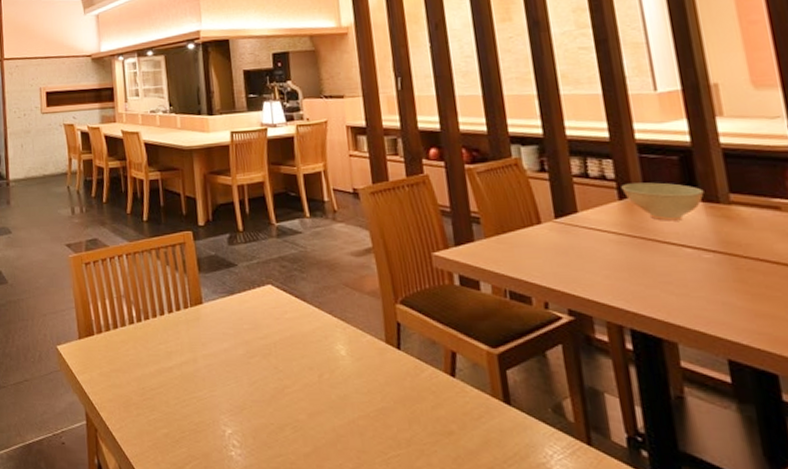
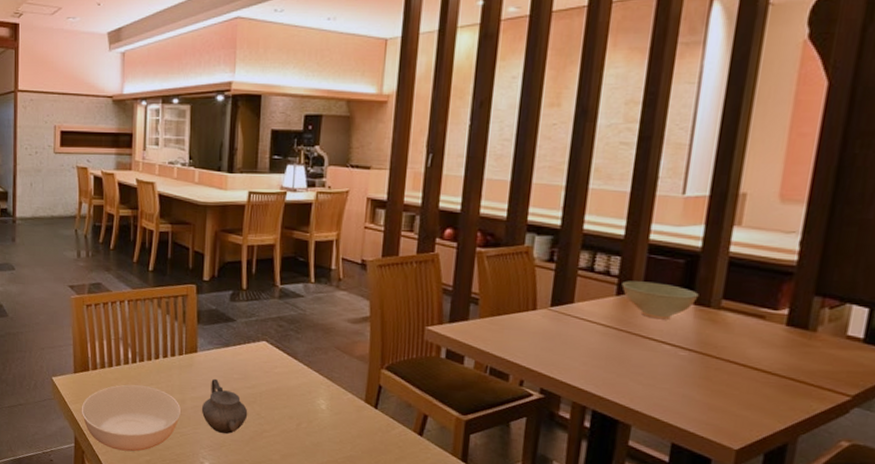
bowl: none [89,347,195,425] -> present [81,384,182,452]
teapot: none [214,331,265,395] -> present [201,378,248,434]

